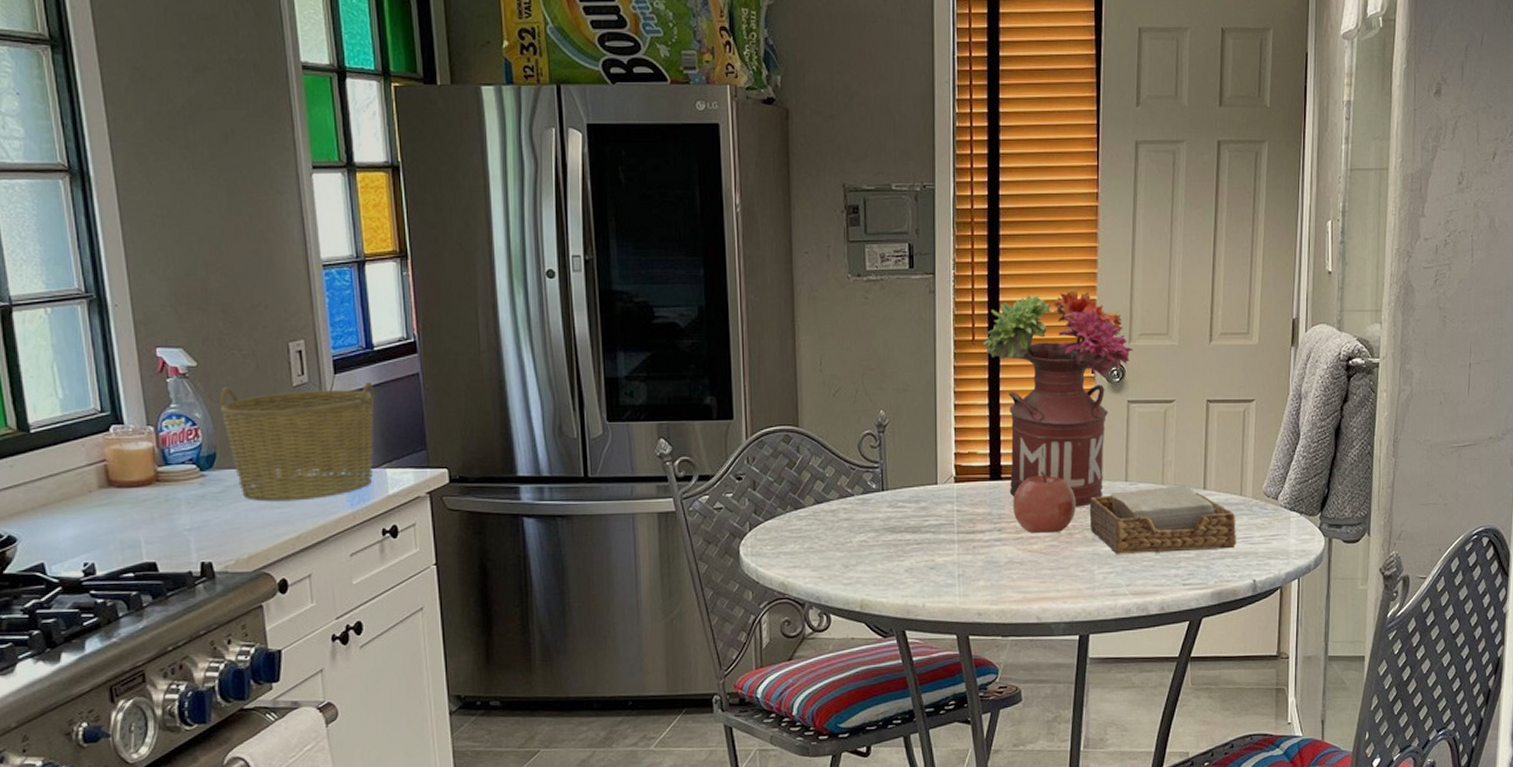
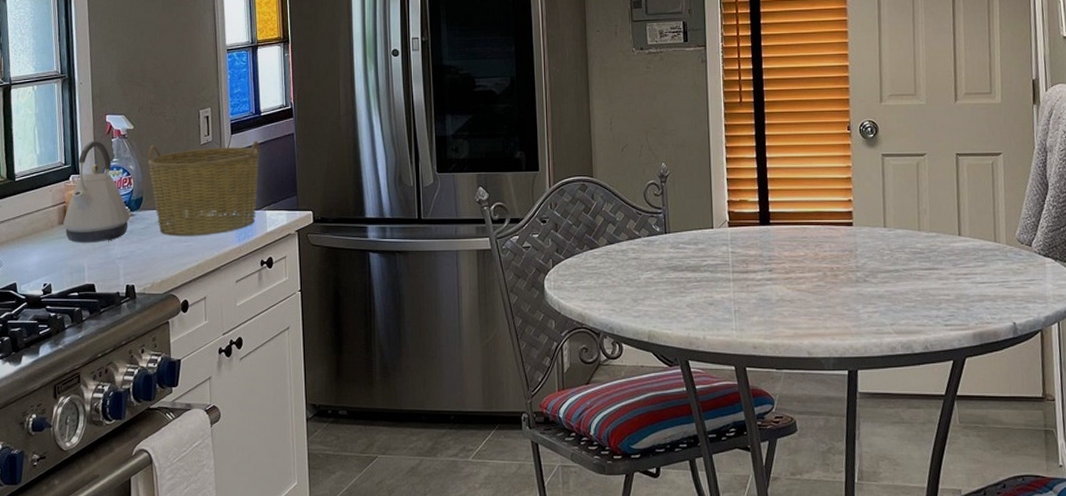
kettle: none [105,380,200,513] -> present [63,140,130,244]
flower arrangement: present [983,289,1134,507] -> none [749,56,885,251]
fruit: present [1012,469,1076,534] -> none [781,216,839,274]
napkin holder: present [1089,484,1237,554] -> none [851,231,995,295]

